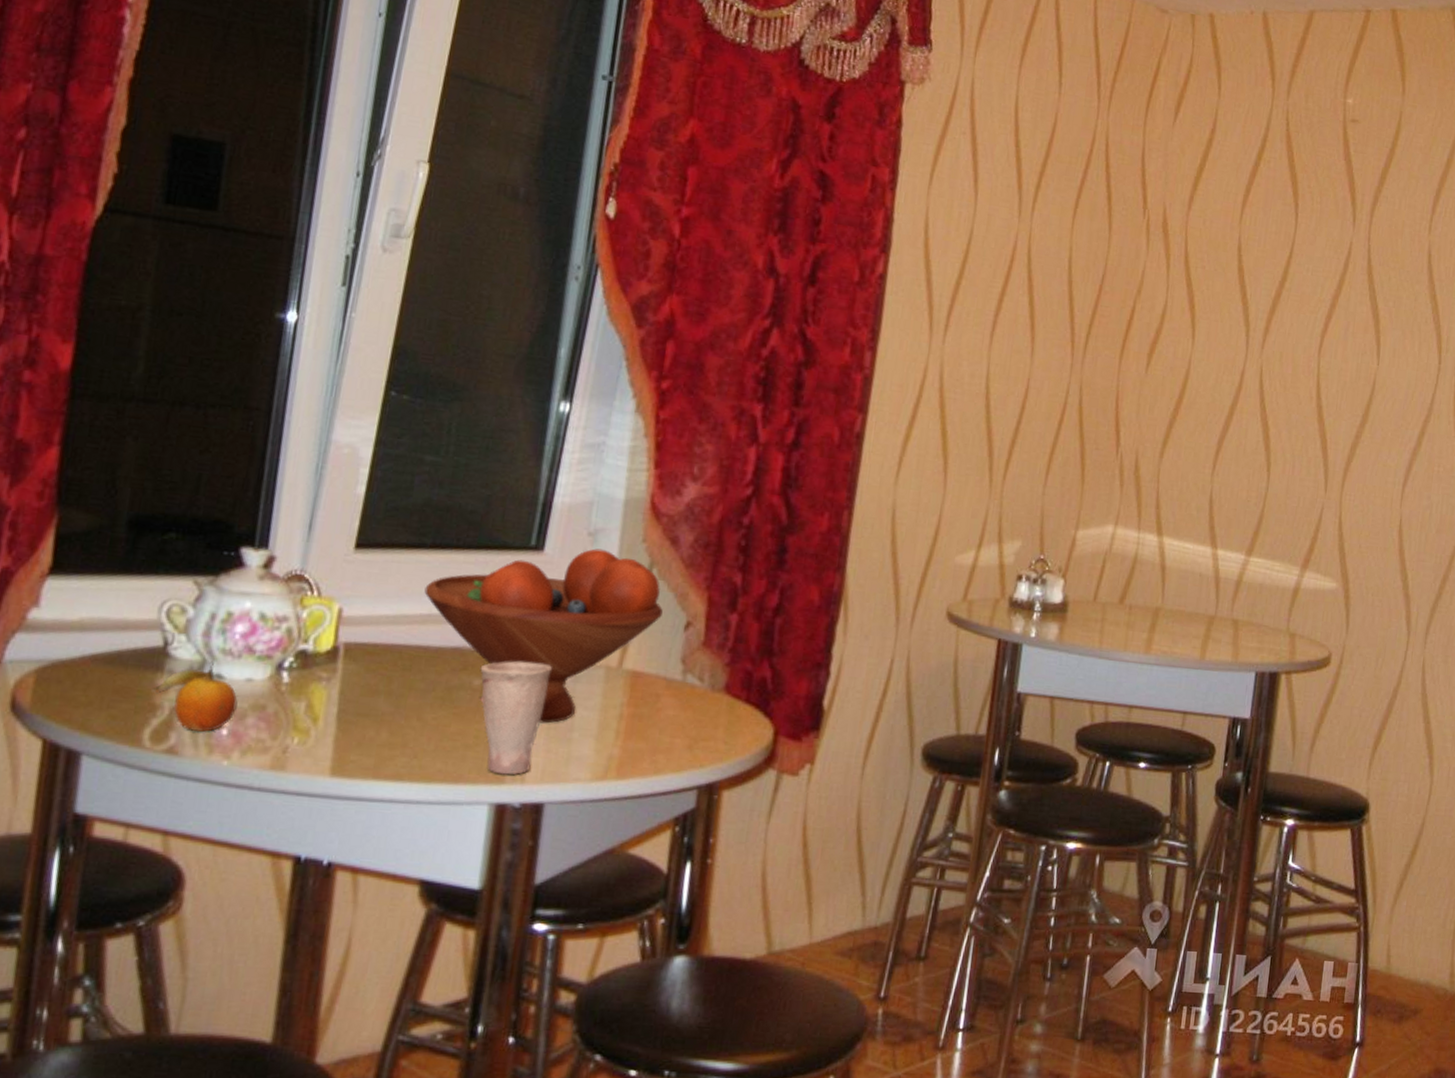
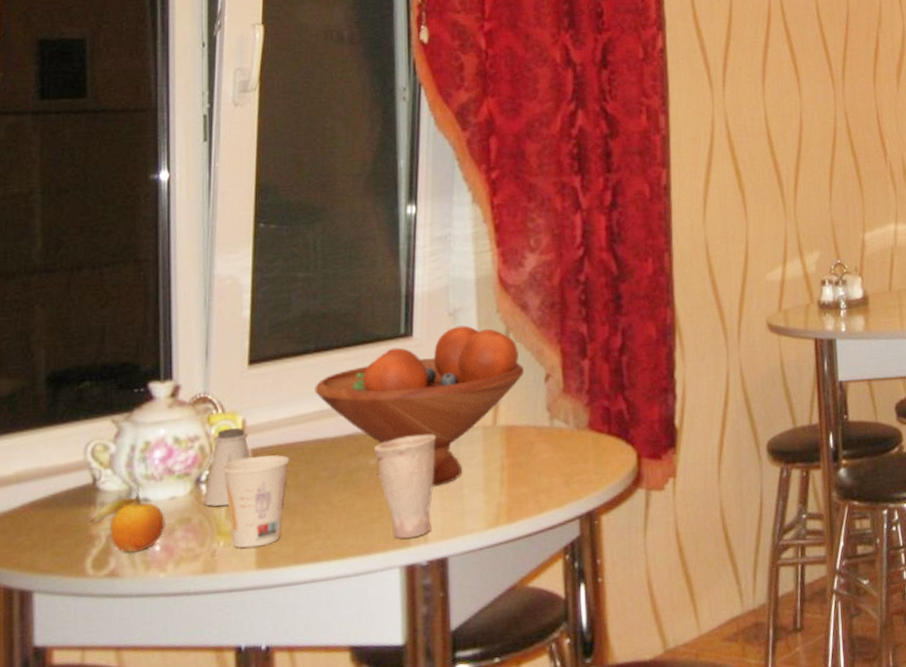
saltshaker: none [282,614,343,701] -> present [203,428,250,507]
cup: none [308,651,386,752] -> present [222,455,290,549]

